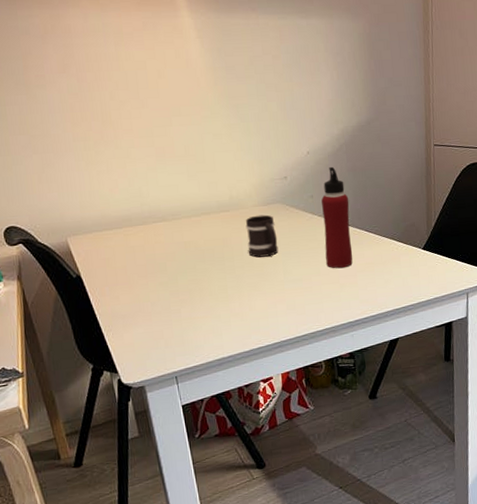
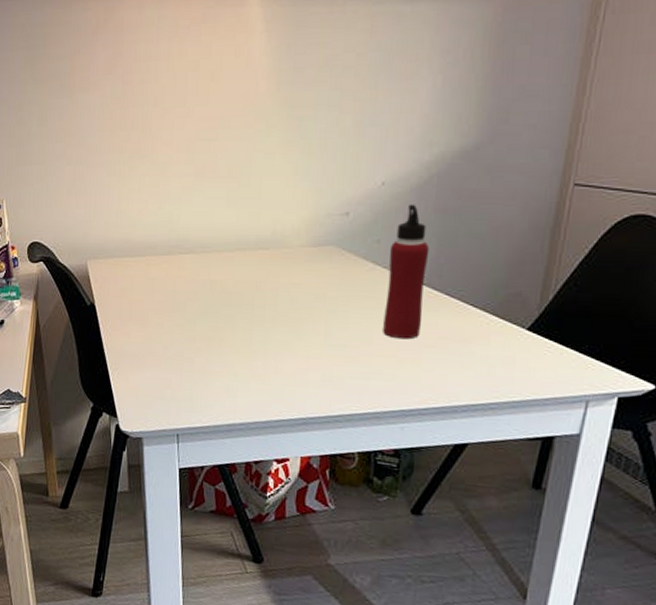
mug: present [245,214,279,258] -> none [284,258,324,311]

